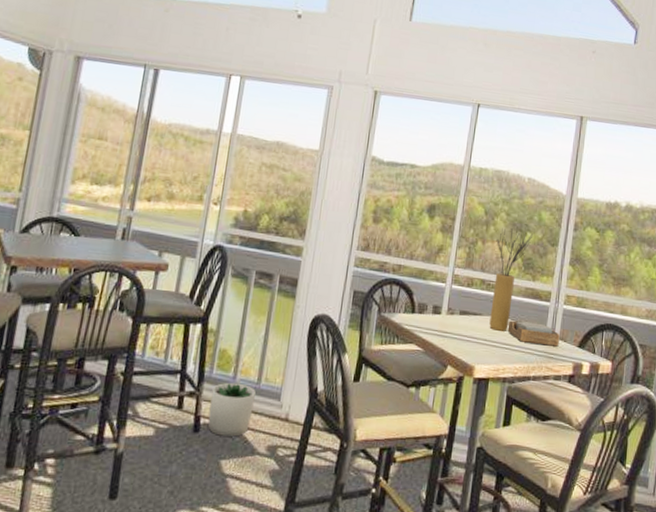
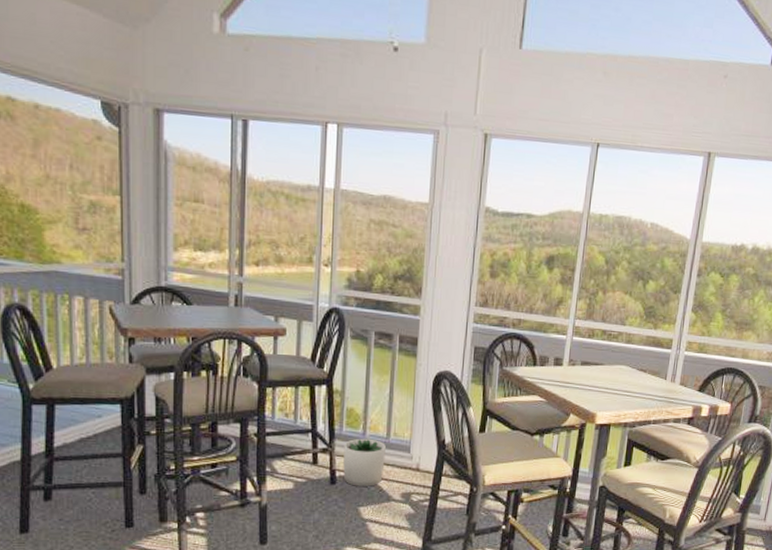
vase: present [489,228,534,331] -> none [610,277,656,379]
napkin holder: present [507,320,560,347] -> none [628,368,681,392]

